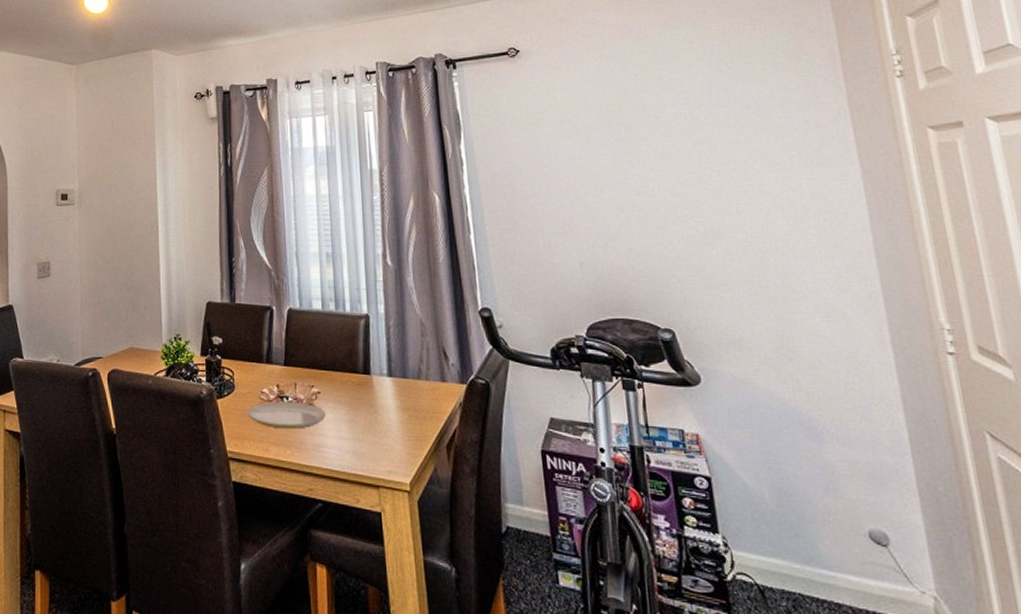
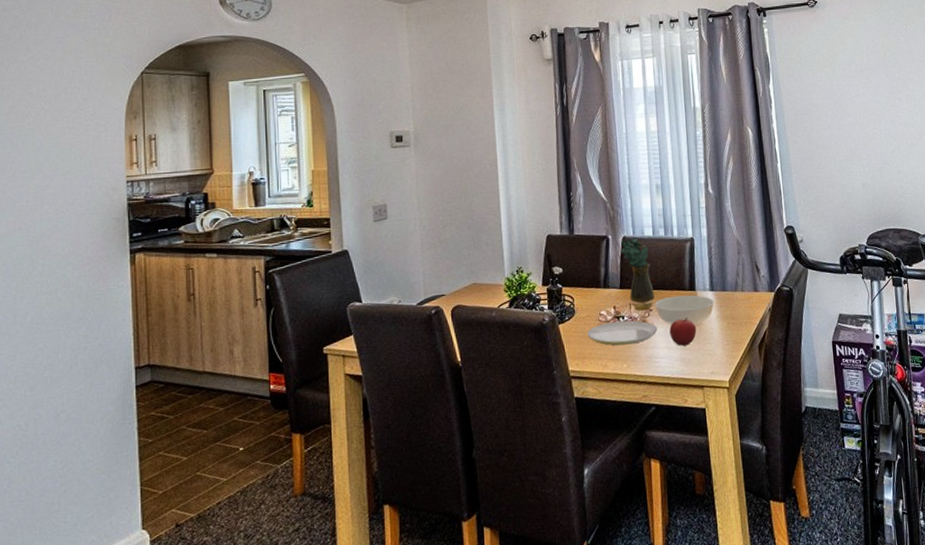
vase: none [286,308,323,394] -> present [621,236,655,312]
bowl: none [323,379,393,417] -> present [655,295,715,328]
fruit: none [340,405,372,437] -> present [669,318,697,346]

